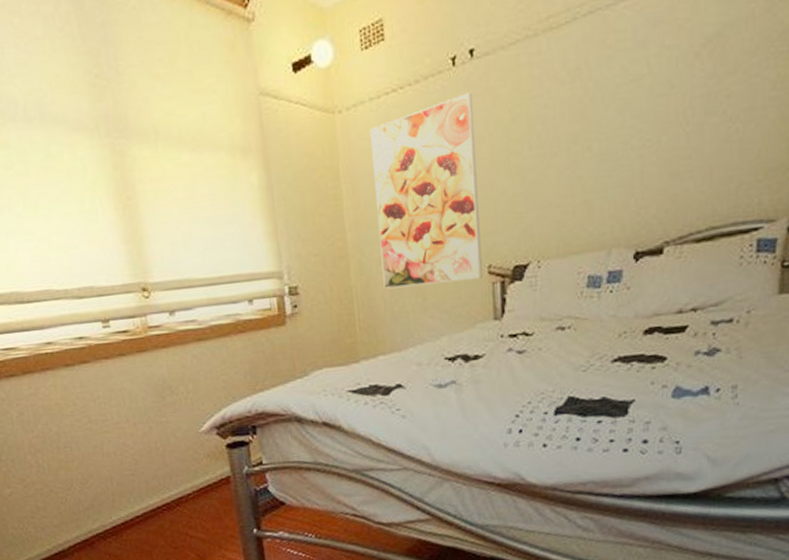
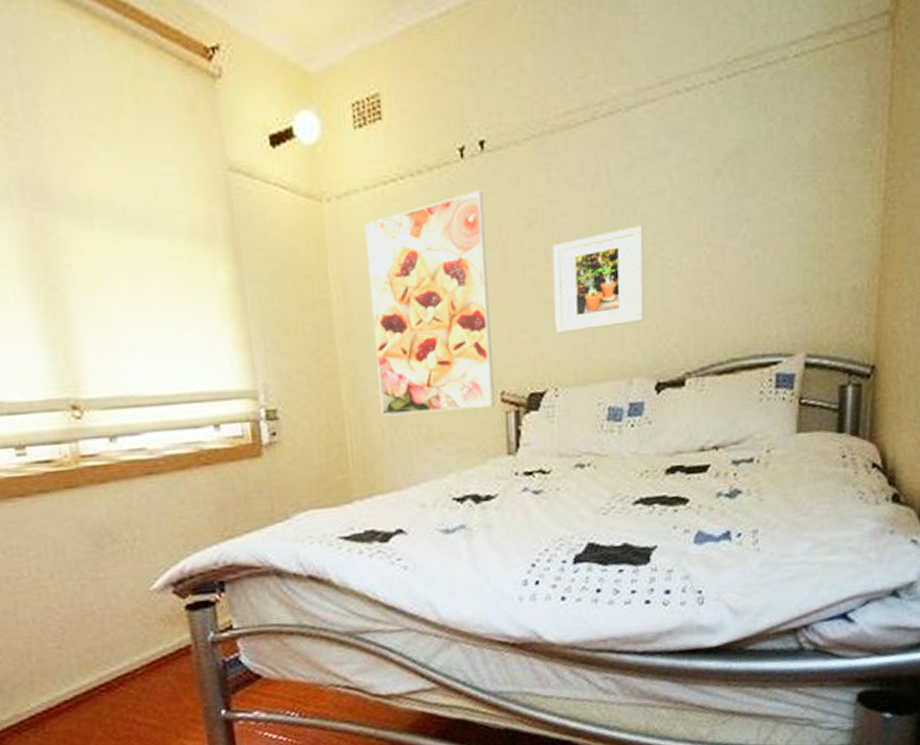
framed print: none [535,110,624,213] -> present [552,225,645,334]

